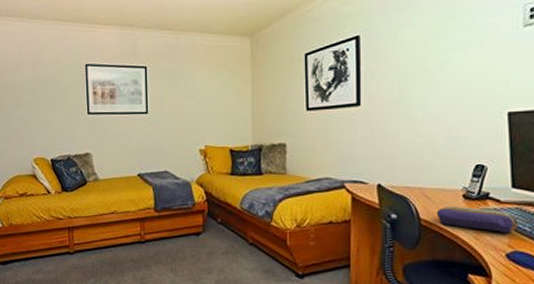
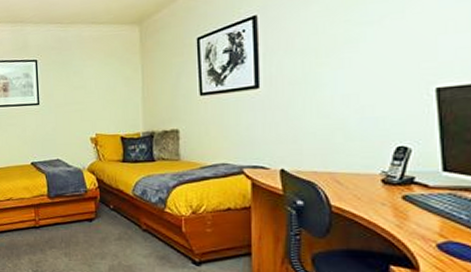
pencil case: present [436,207,518,233] -> none [350,193,452,222]

